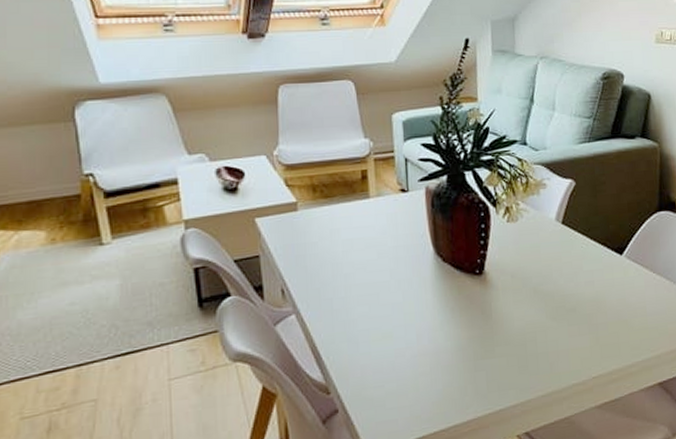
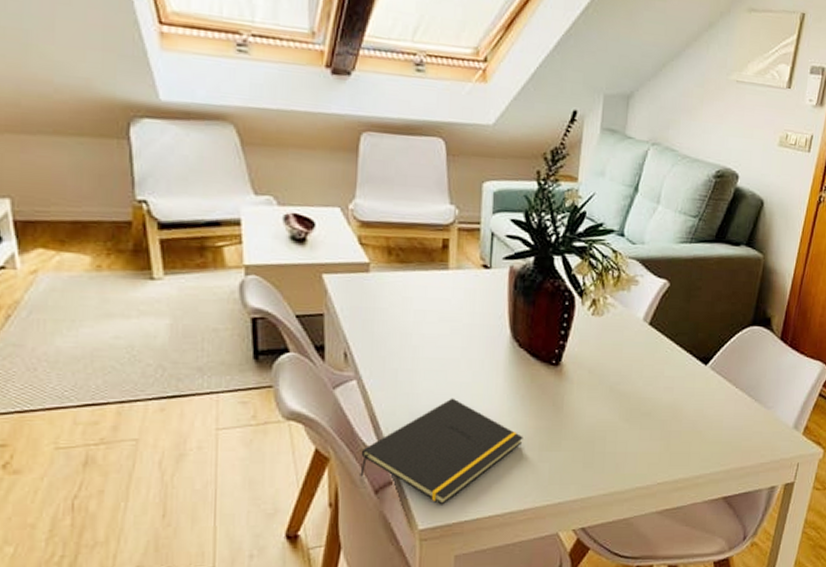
notepad: none [306,319,458,428] -> present [360,398,523,505]

